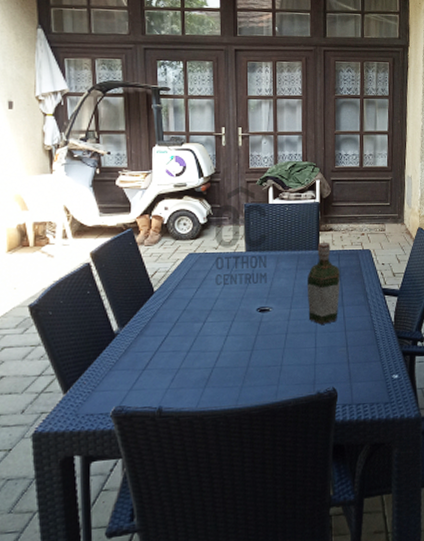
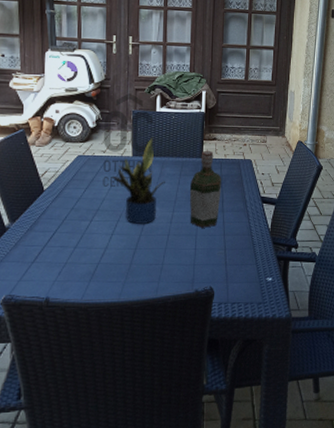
potted plant: none [225,230,281,324] -> present [112,137,165,225]

